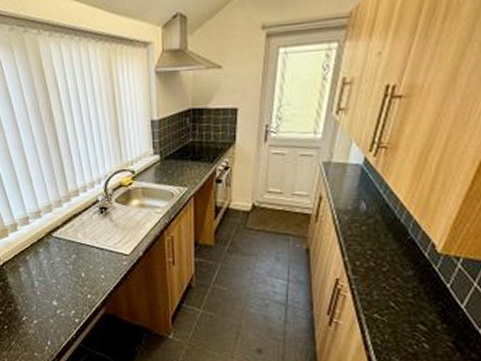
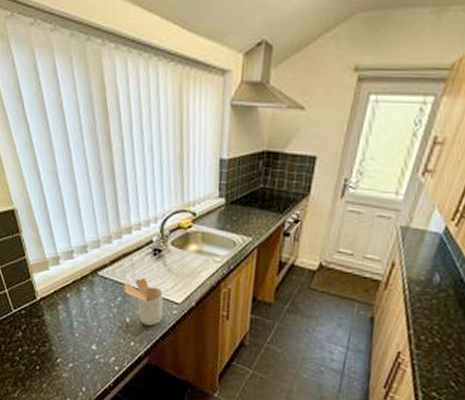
utensil holder: none [76,235,114,279] -> present [124,278,163,326]

